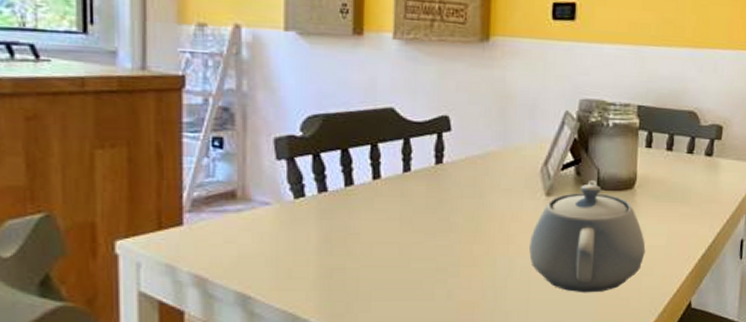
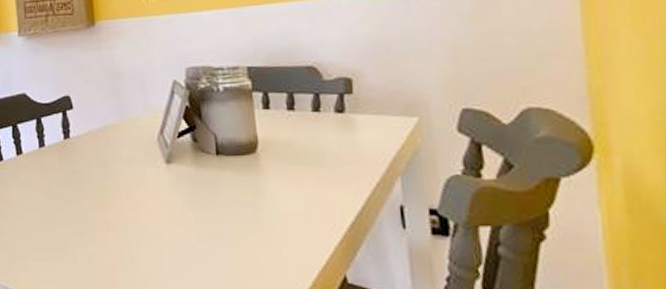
teapot: present [528,181,646,293] -> none [156,146,281,262]

